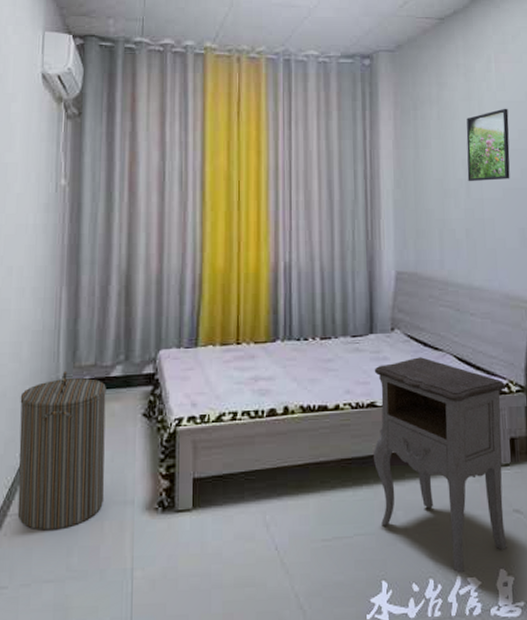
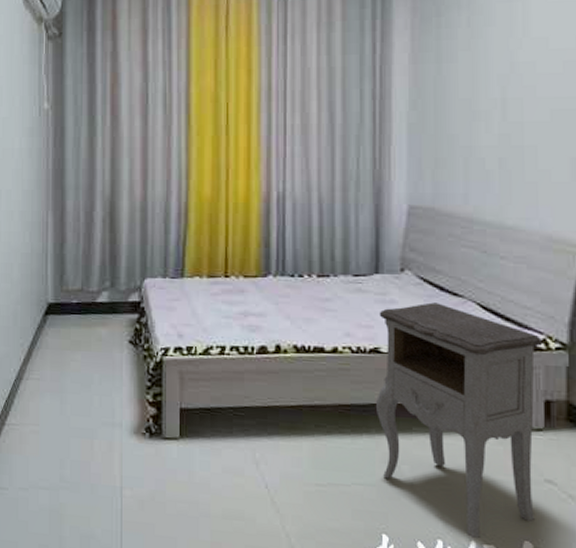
laundry hamper: present [17,370,106,531] -> none [13,293,94,443]
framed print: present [466,108,510,182] -> none [503,9,564,102]

